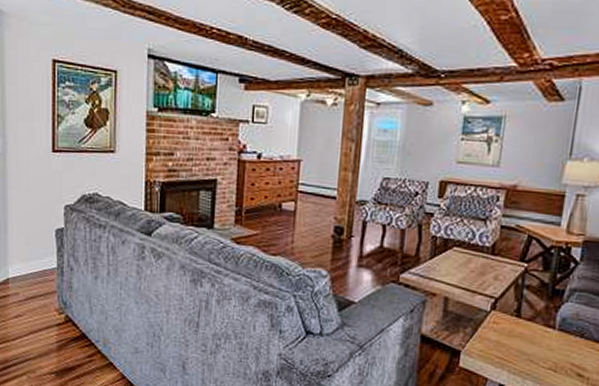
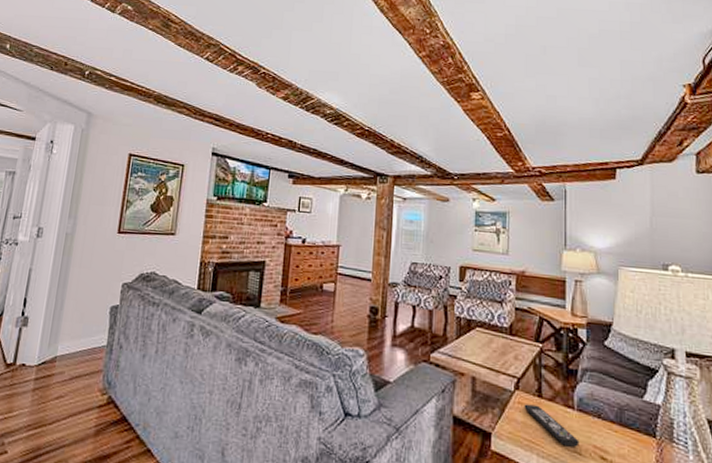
remote control: none [499,323,557,365] -> present [524,404,580,447]

